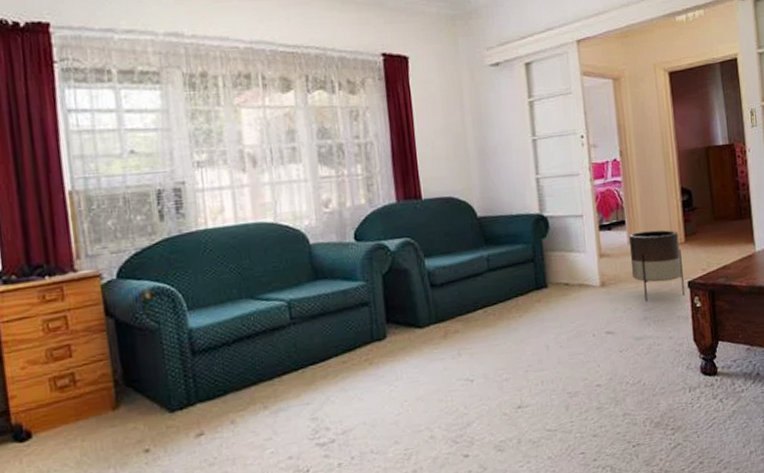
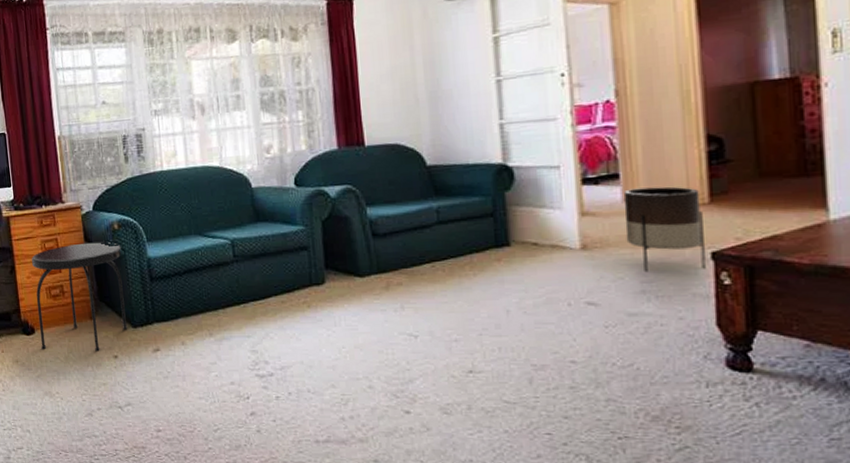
side table: none [28,315,163,458] -> present [32,242,128,352]

